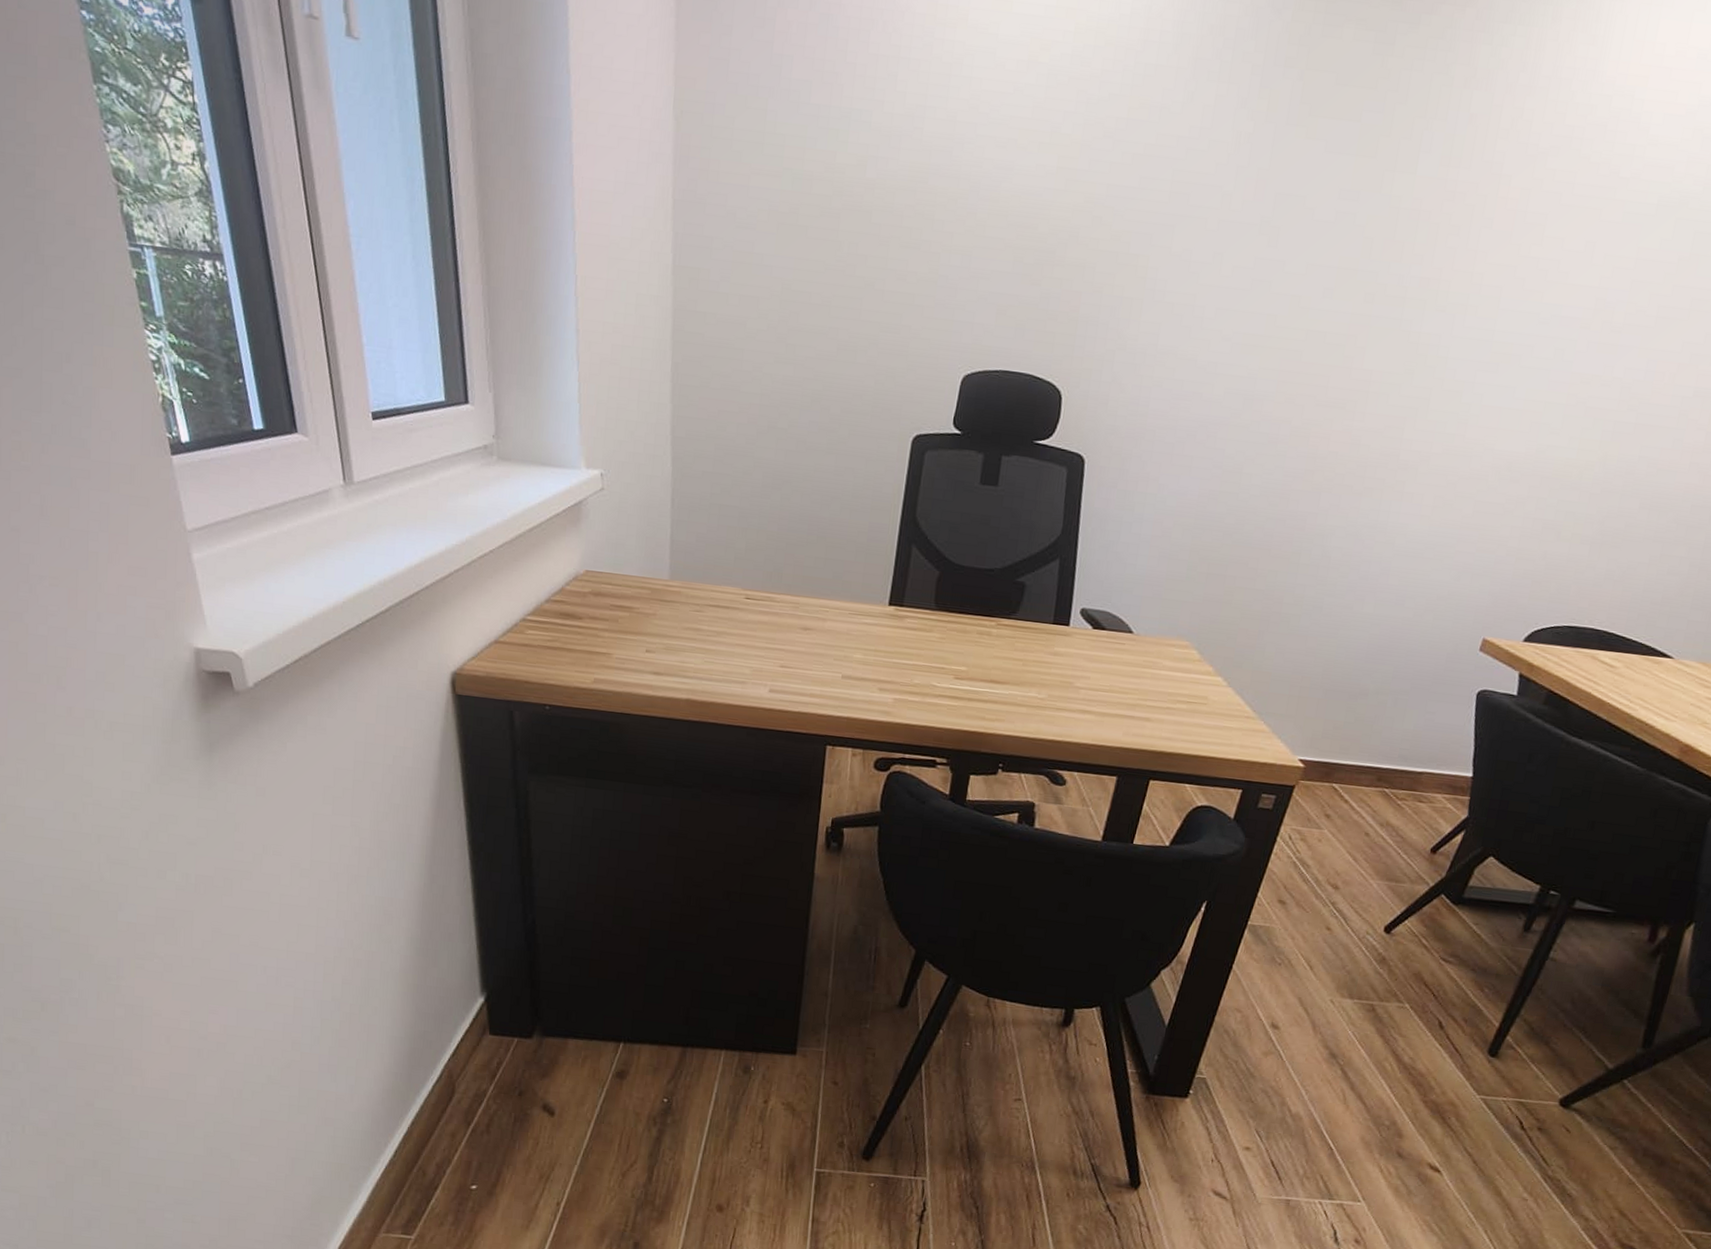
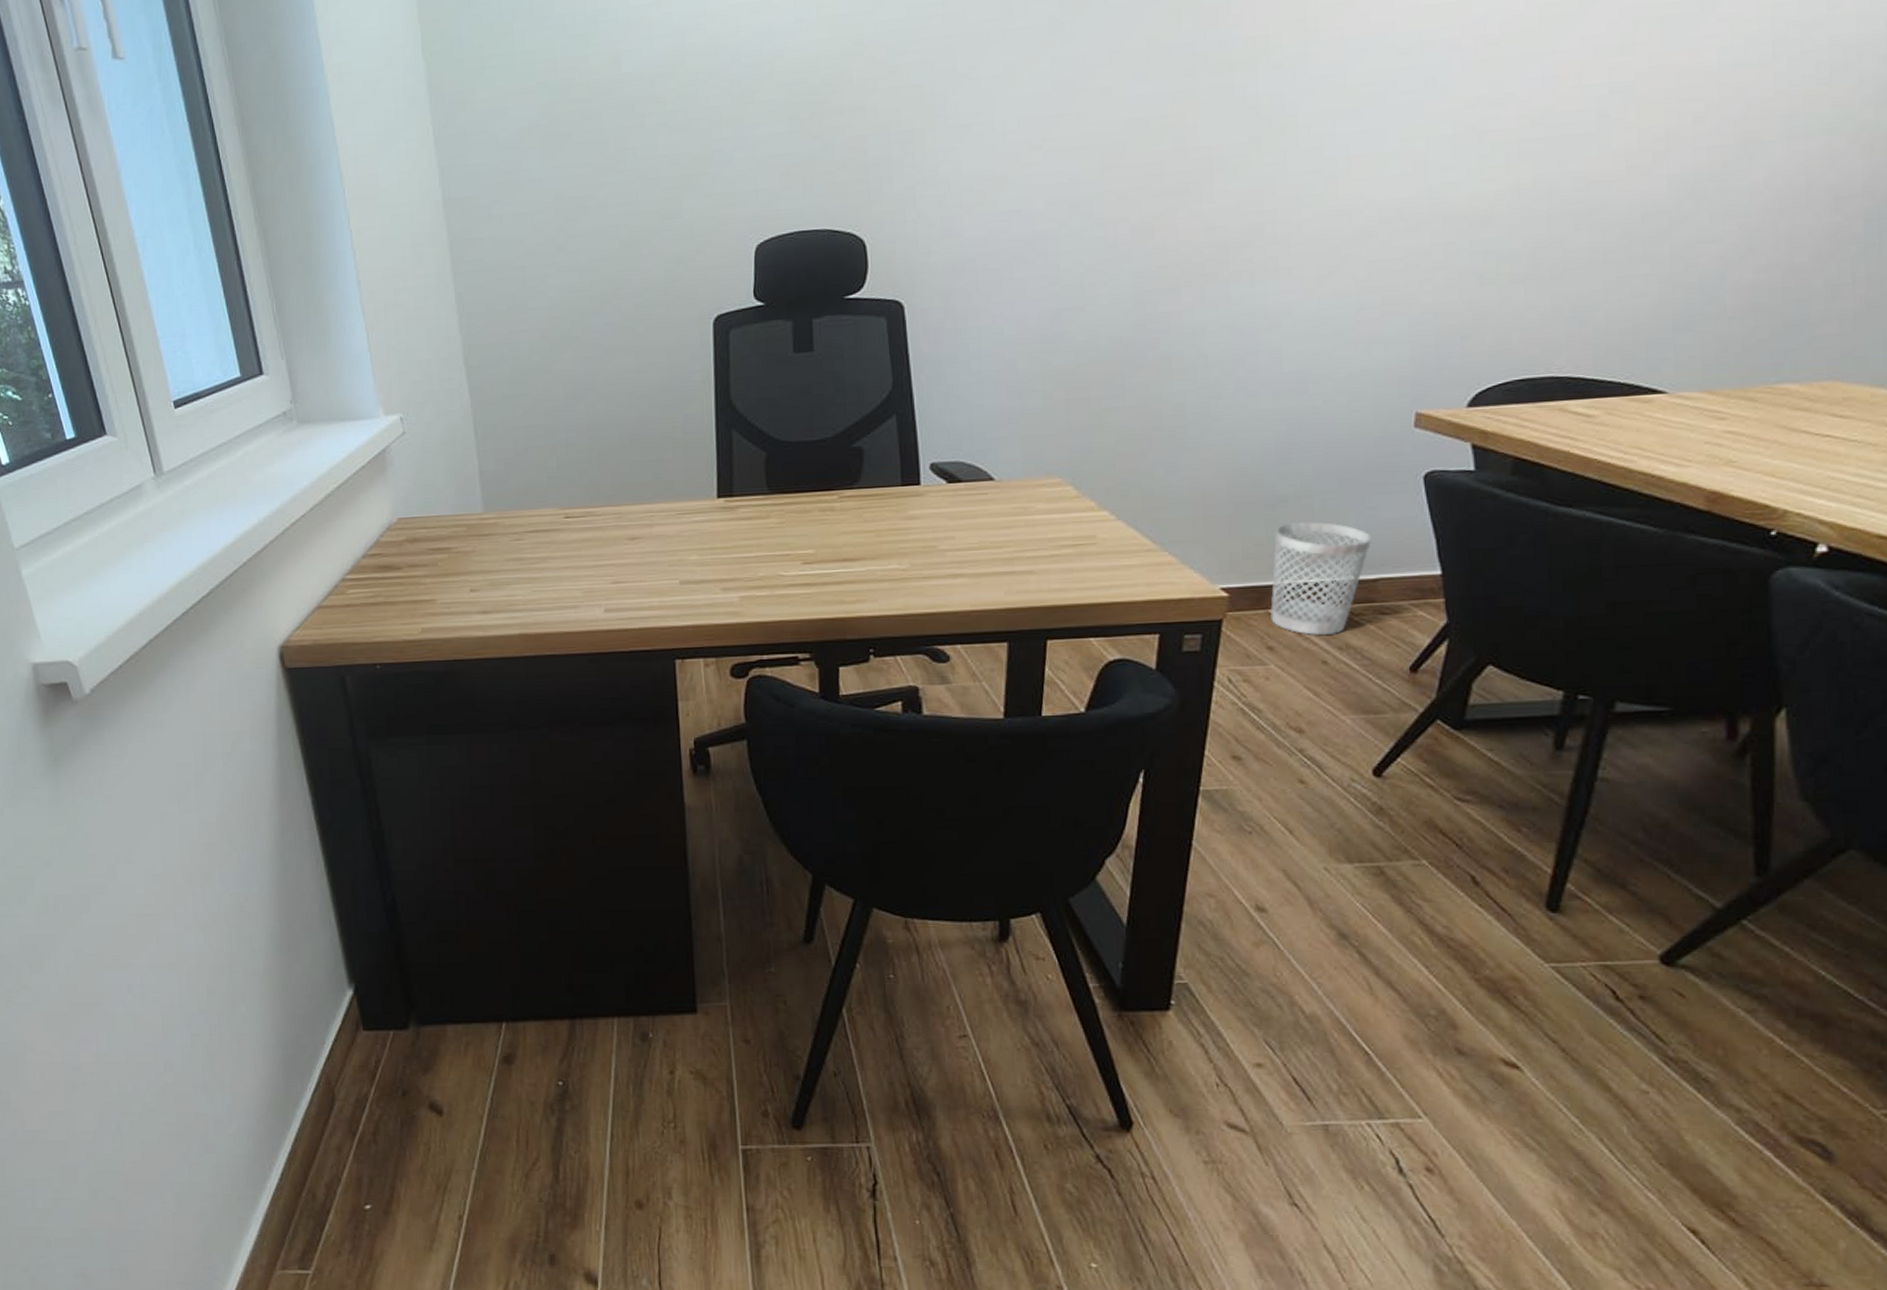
wastebasket: none [1333,713,1427,813] -> present [1270,521,1372,635]

